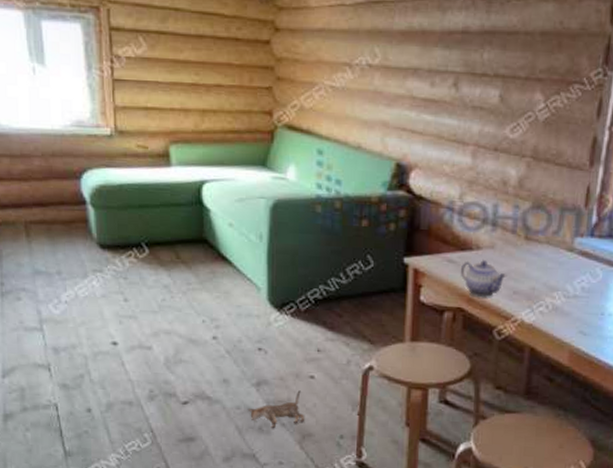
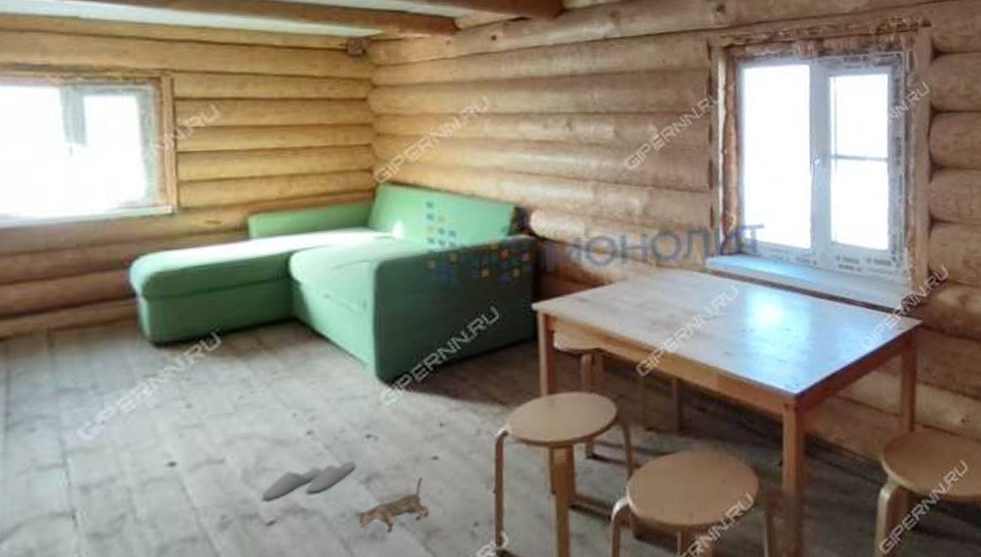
slippers: none [179,365,249,387] -> present [263,460,356,500]
teapot: present [461,260,507,297] -> none [595,294,644,333]

